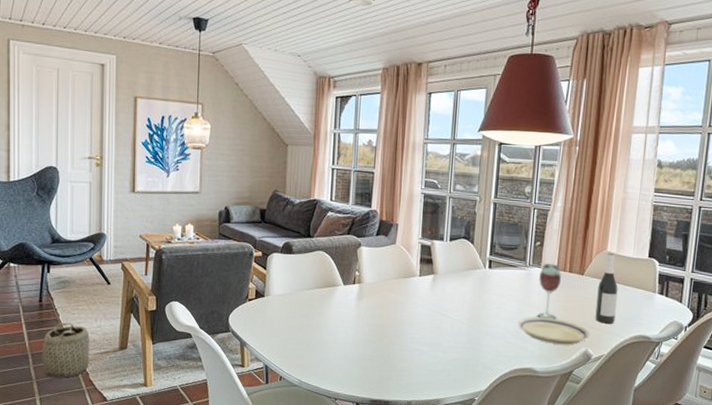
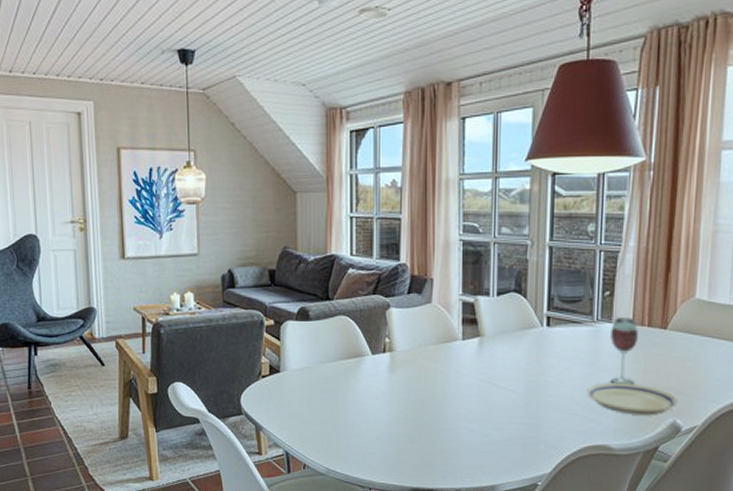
basket: present [42,322,90,378] -> none [35,410,87,474]
wine bottle: present [595,252,618,324] -> none [683,300,712,388]

